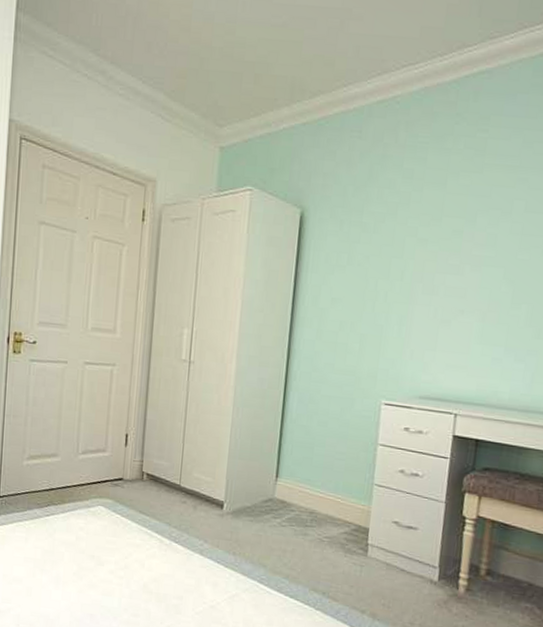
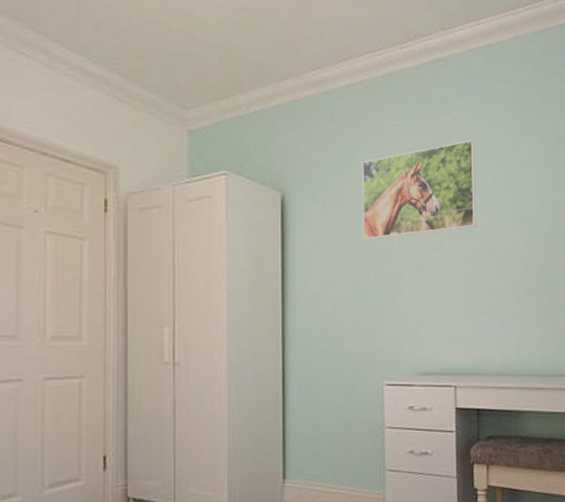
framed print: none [377,160,511,261] -> present [361,140,477,240]

